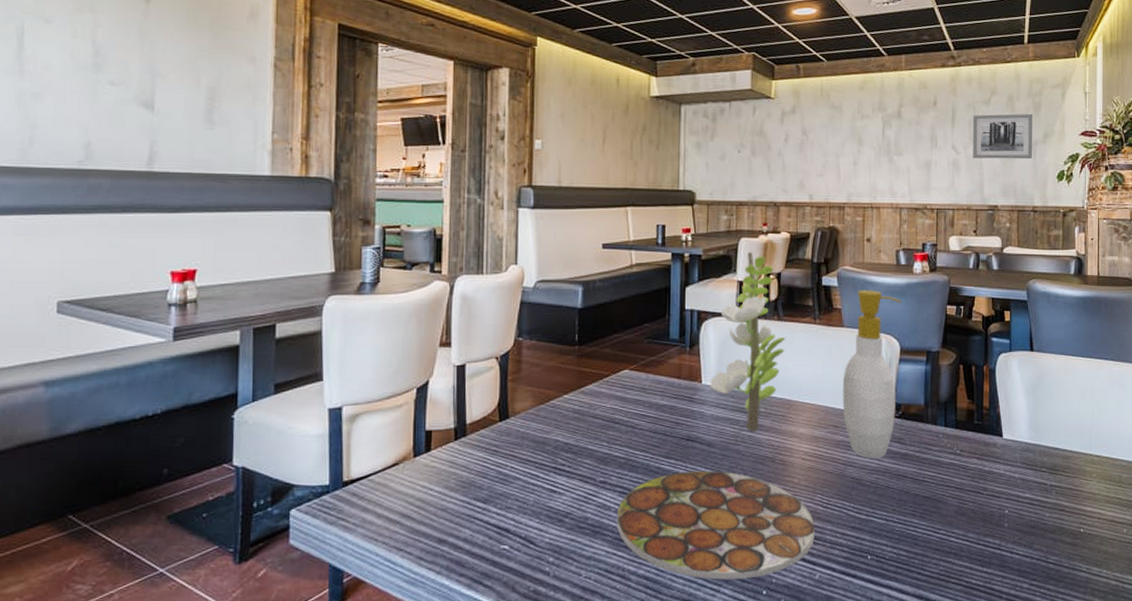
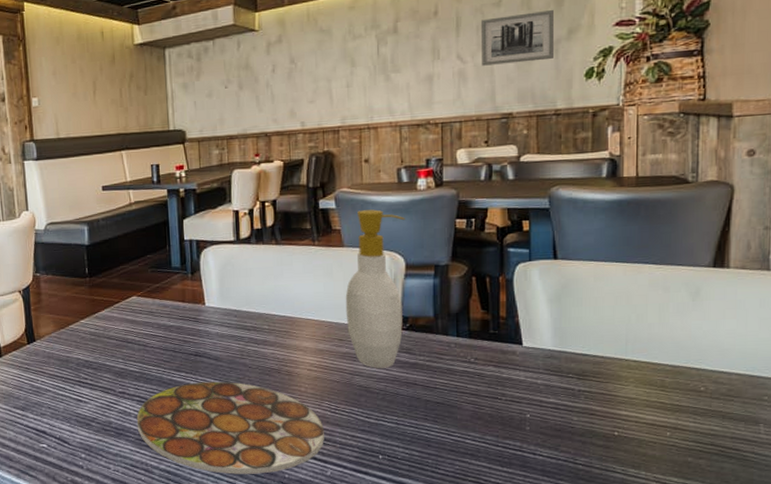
flower: present [709,252,785,431] -> none [212,182,285,346]

